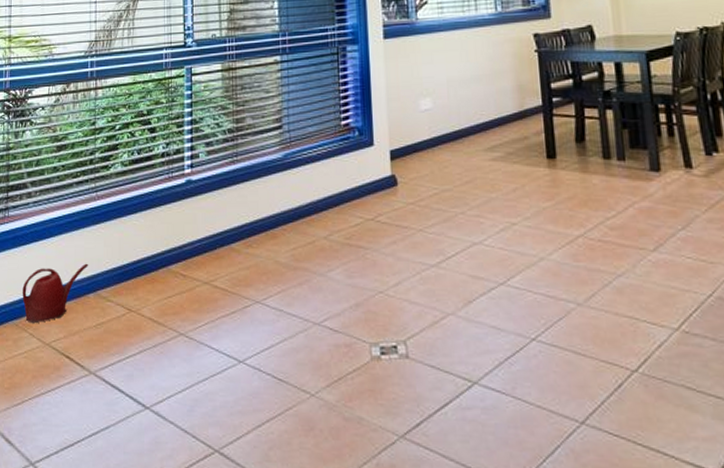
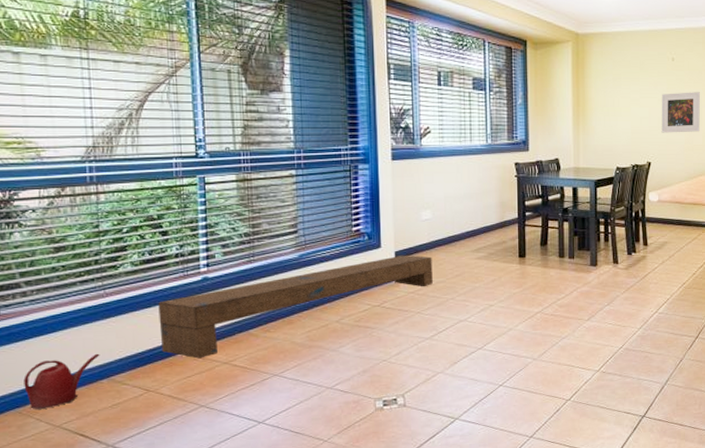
bench: none [144,154,437,276] -> present [158,255,433,359]

